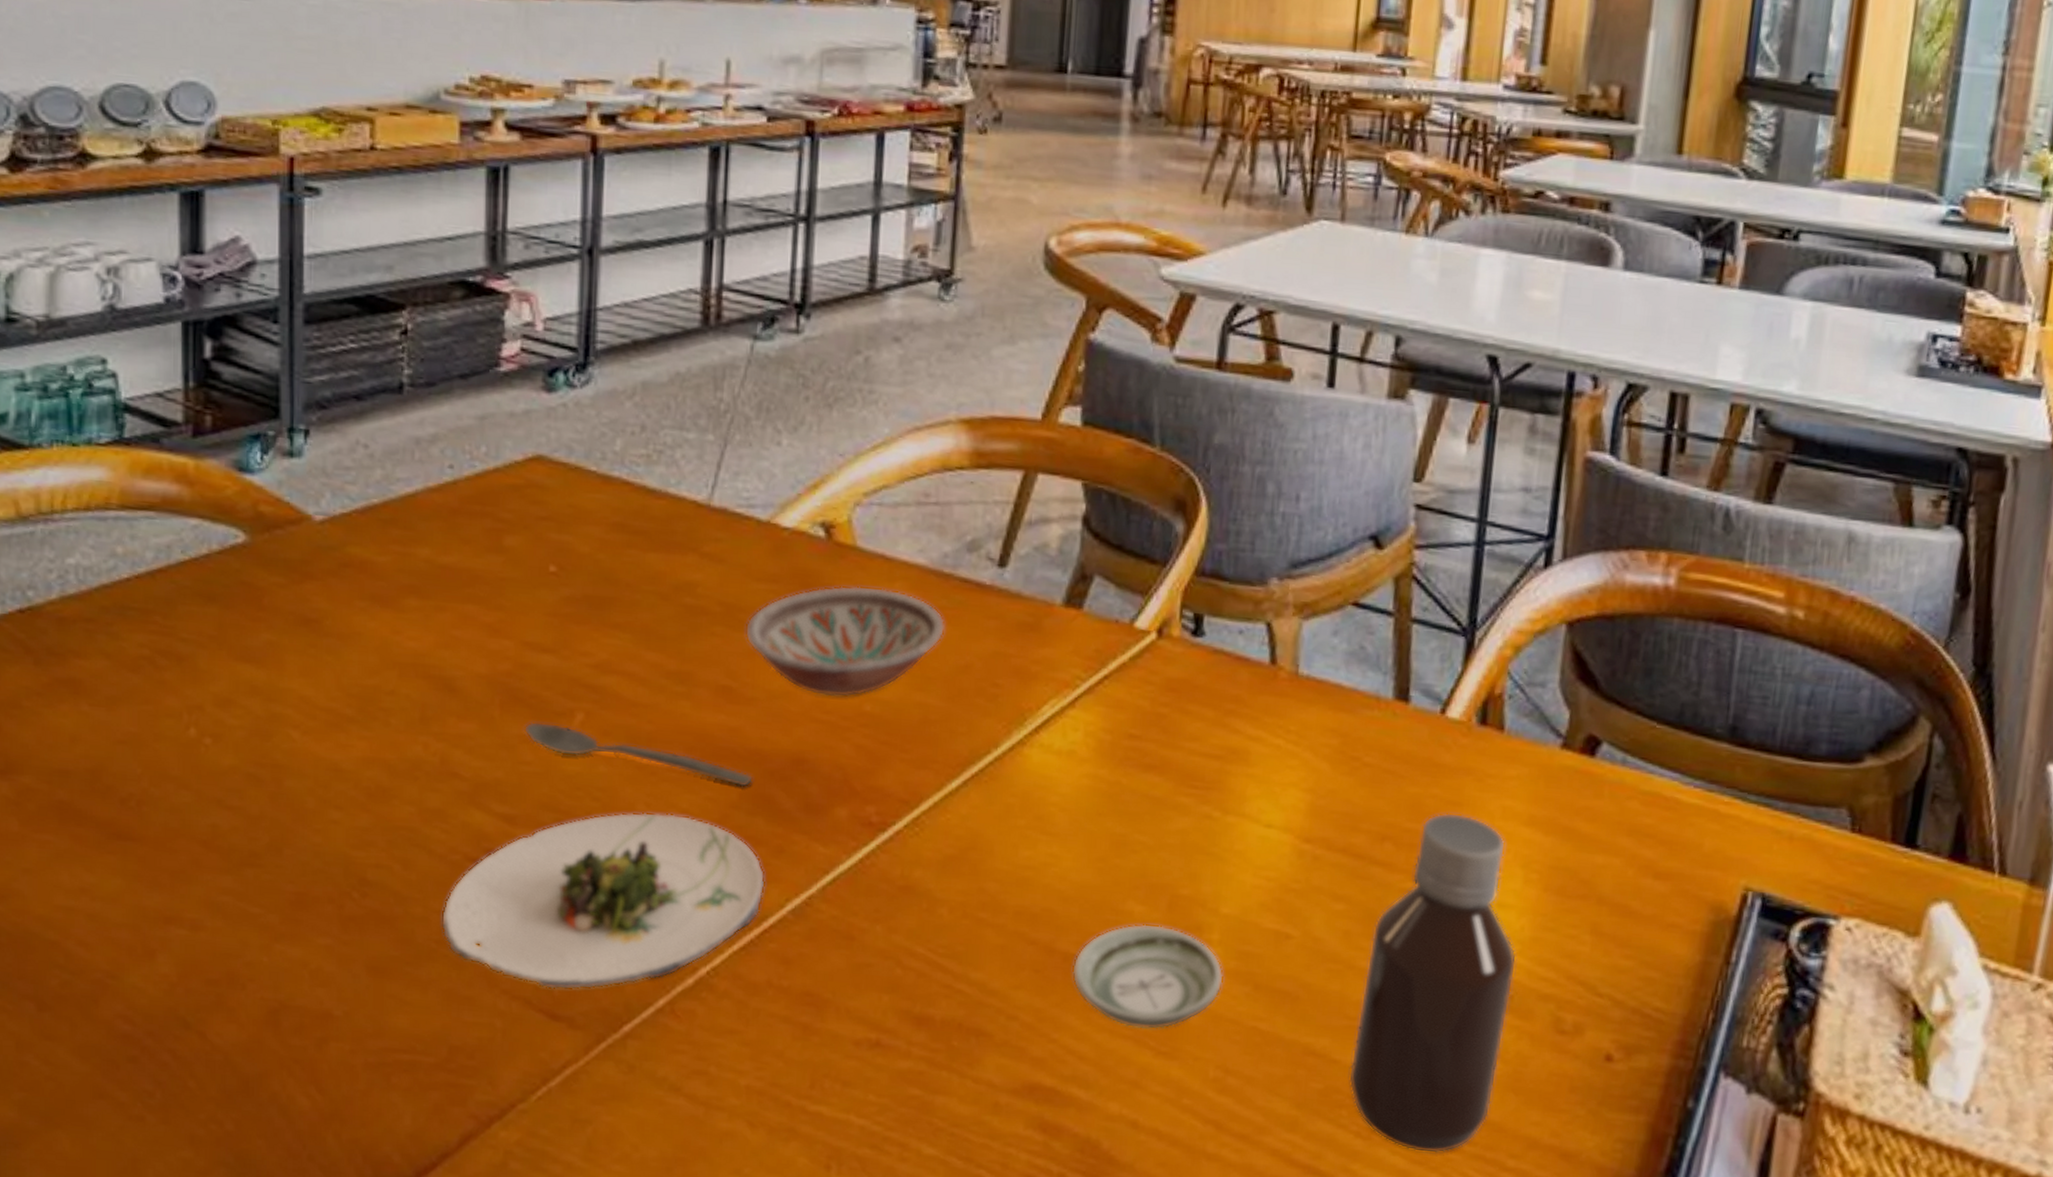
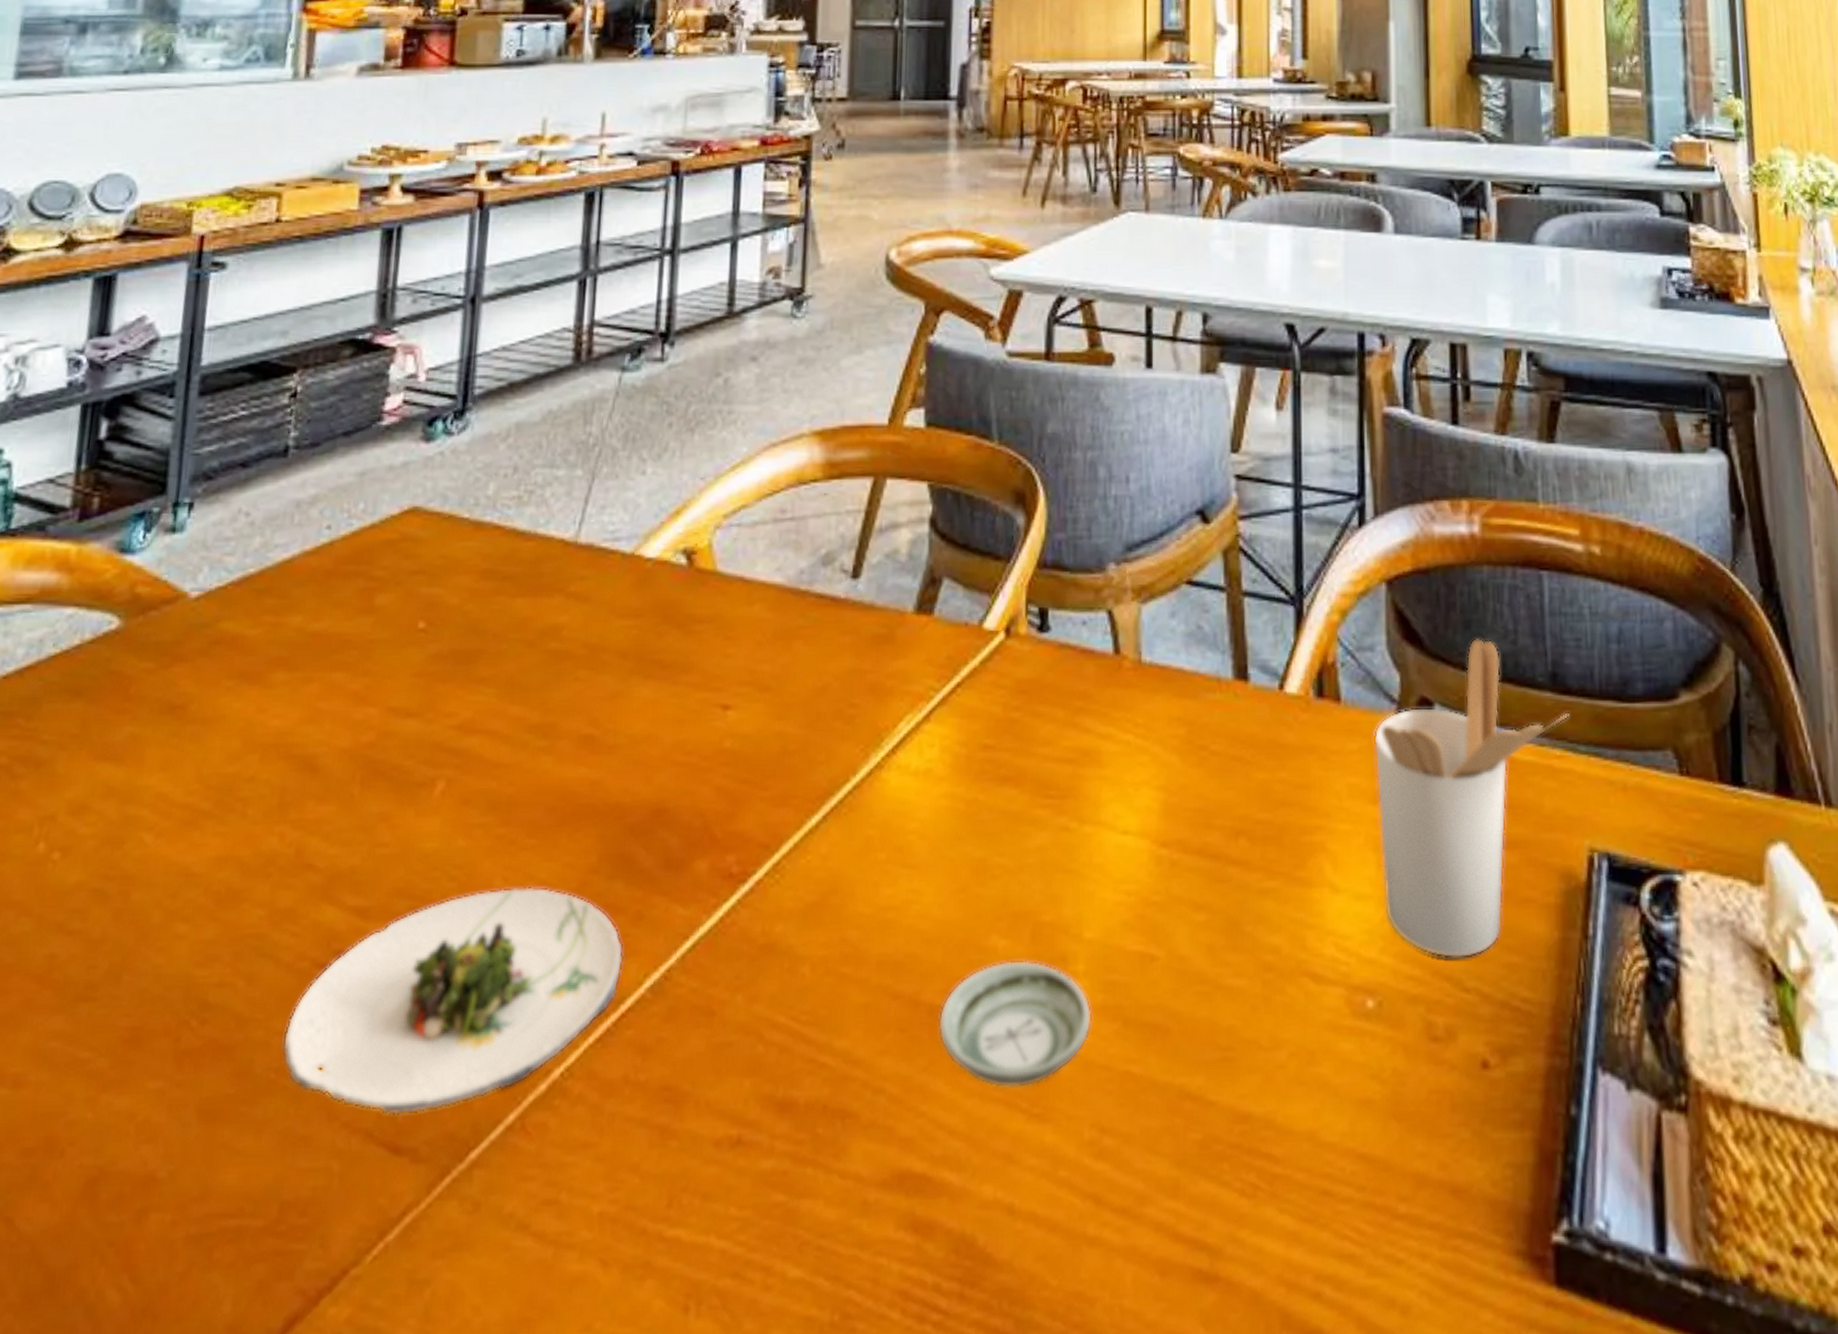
spoon: present [524,721,753,787] -> none [384,795,613,848]
bowl: present [745,585,946,698] -> none [607,611,803,736]
bottle: present [1349,813,1517,1154] -> none [1228,798,1381,1207]
utensil holder: none [1526,685,1744,969] -> present [1374,637,1569,959]

